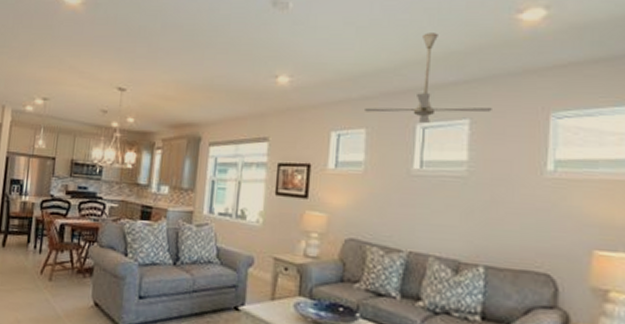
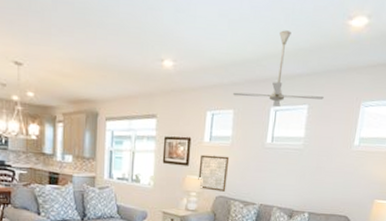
wall art: none [320,184,363,233] -> present [198,154,230,192]

